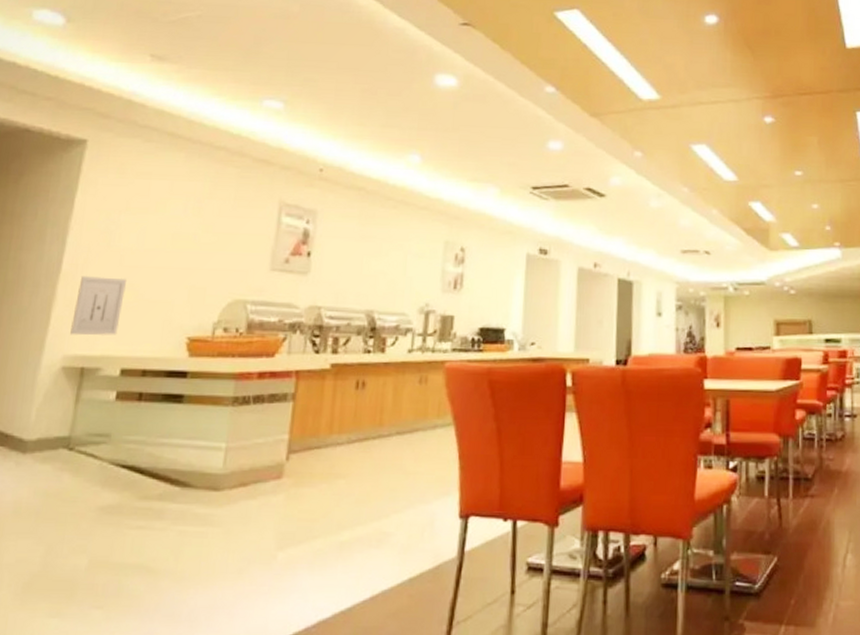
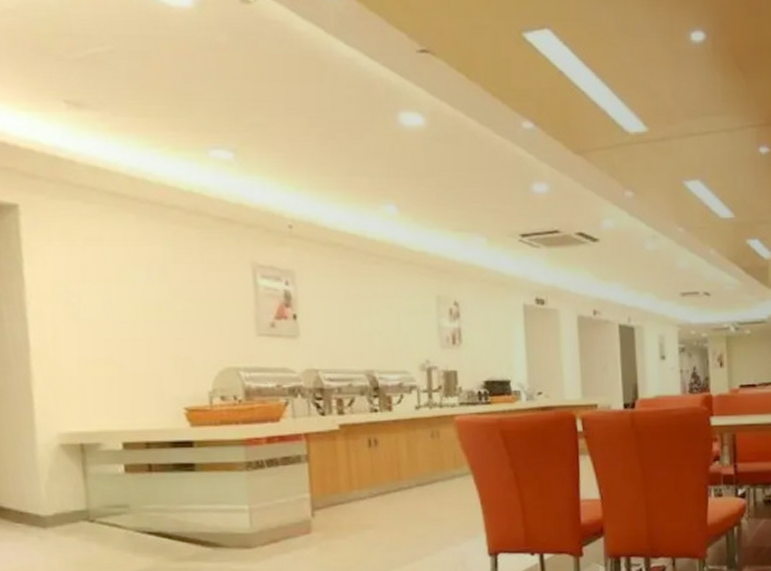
wall art: present [70,276,126,336] -> none [54,352,109,413]

